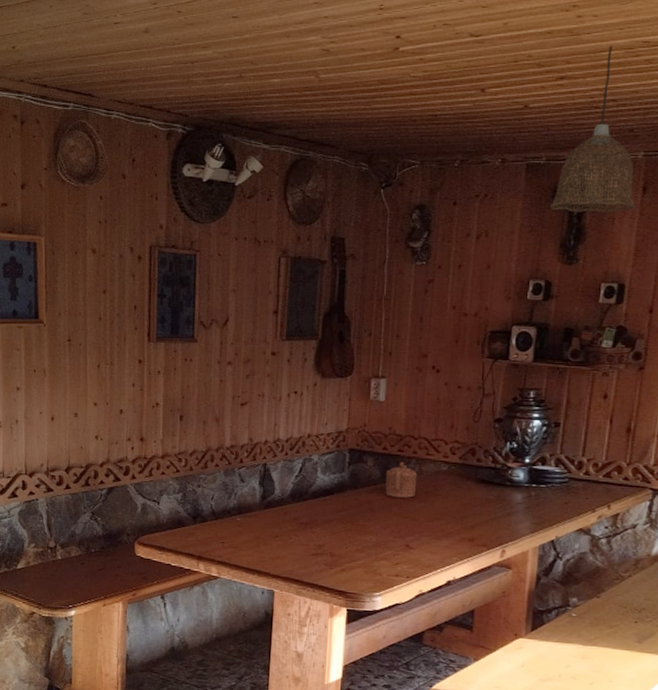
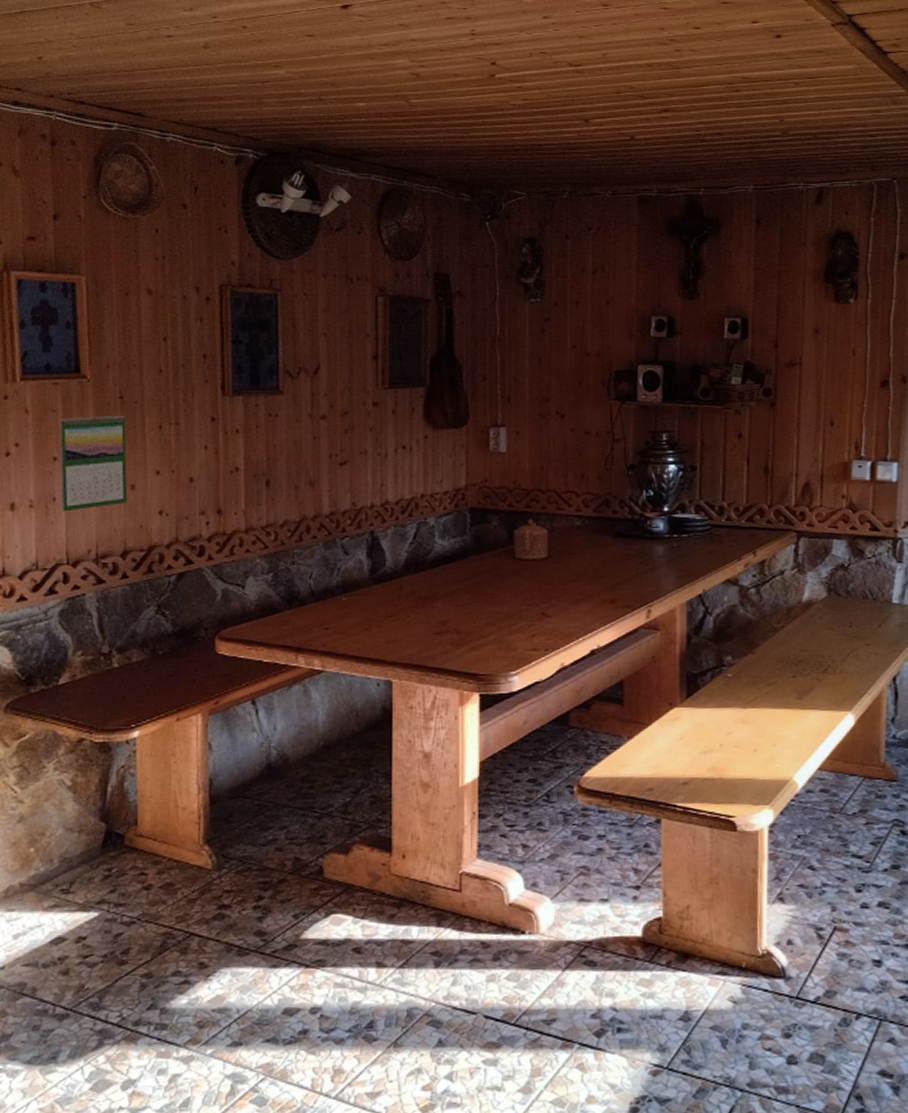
calendar: none [22,354,73,432] -> present [59,415,128,512]
pendant lamp: present [550,46,636,213] -> none [666,80,751,246]

